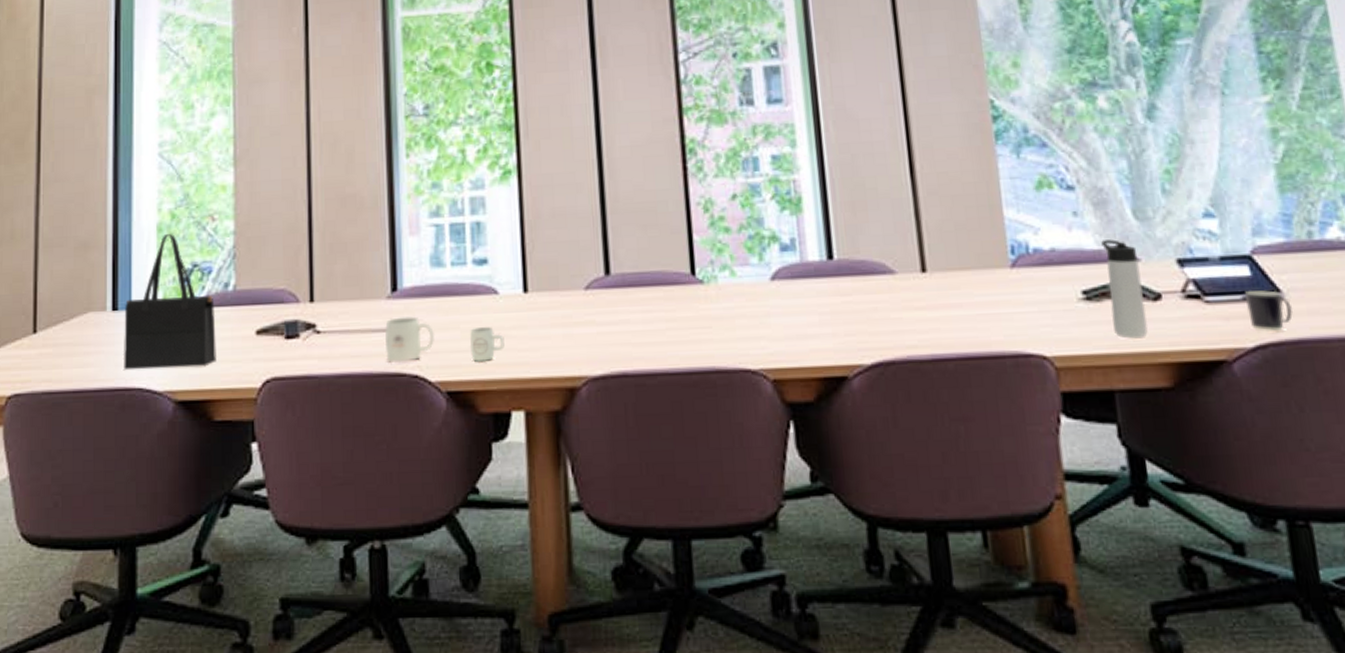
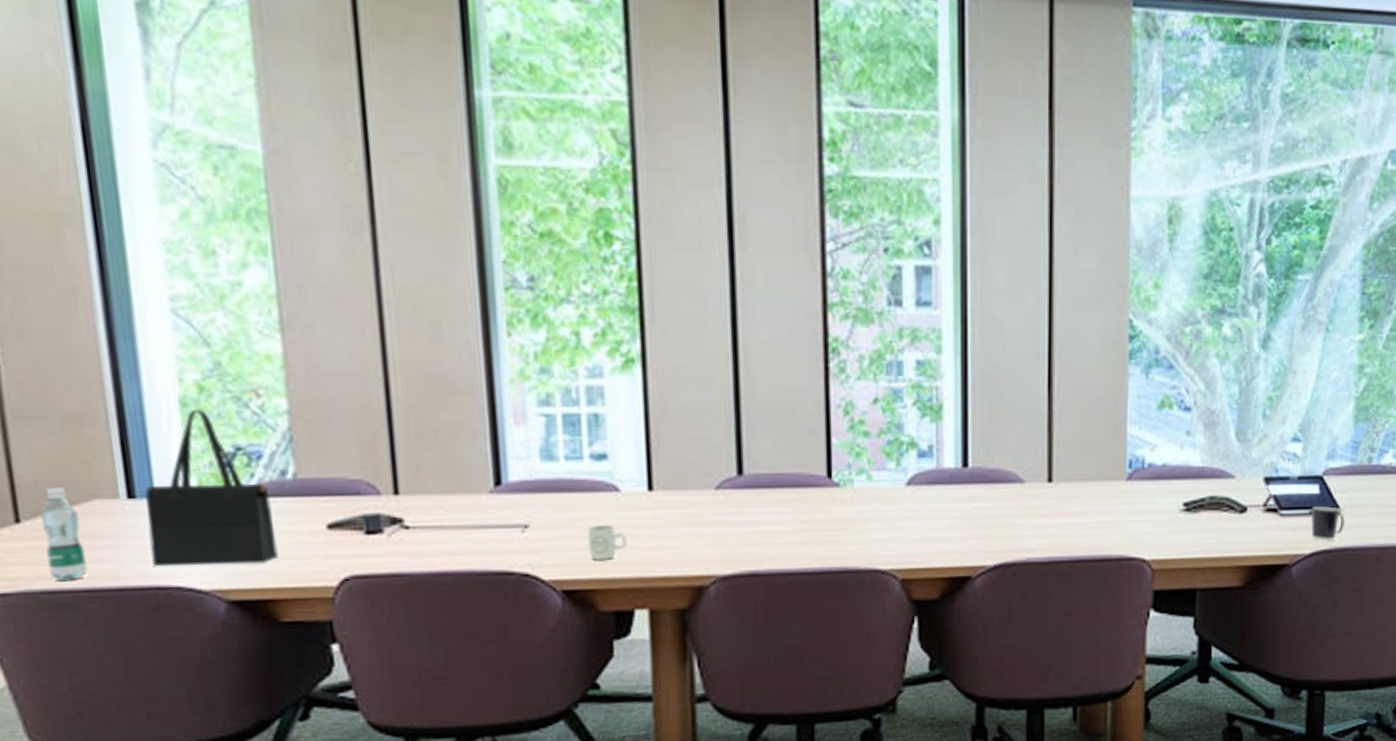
bottle: none [51,302,77,384] -> present [41,487,87,582]
mug: present [385,316,435,364] -> none [488,513,548,562]
thermos bottle: present [1101,239,1148,339] -> none [1204,458,1234,546]

